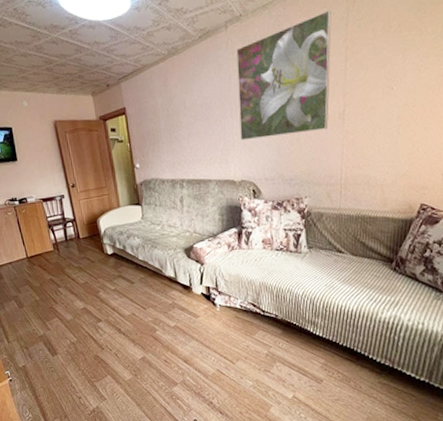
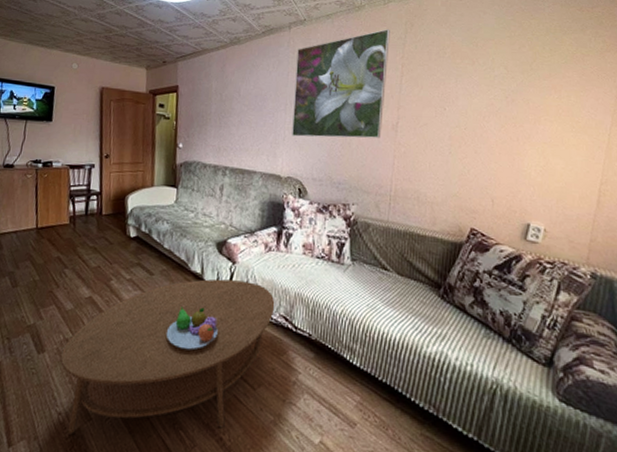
coffee table: none [71,278,243,411] -> present [61,279,275,435]
fruit bowl: none [153,304,197,340] -> present [166,306,218,351]

